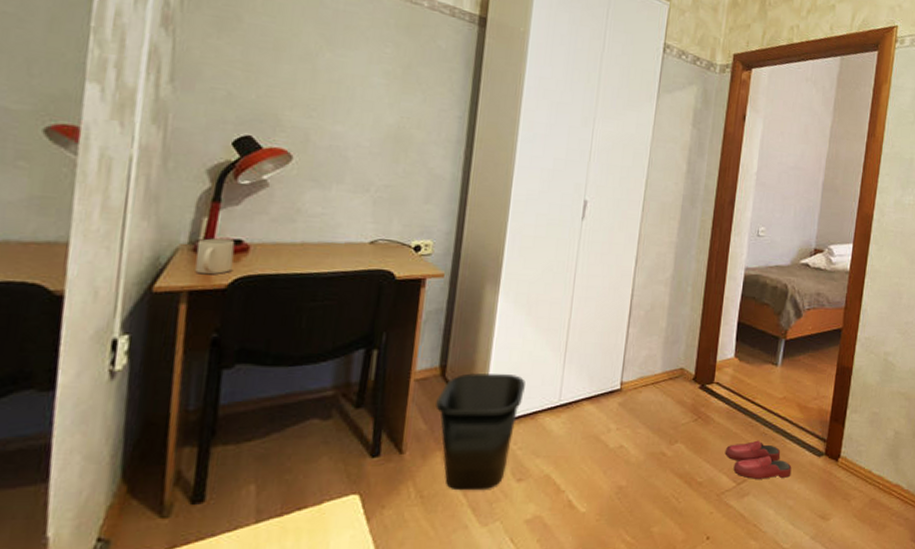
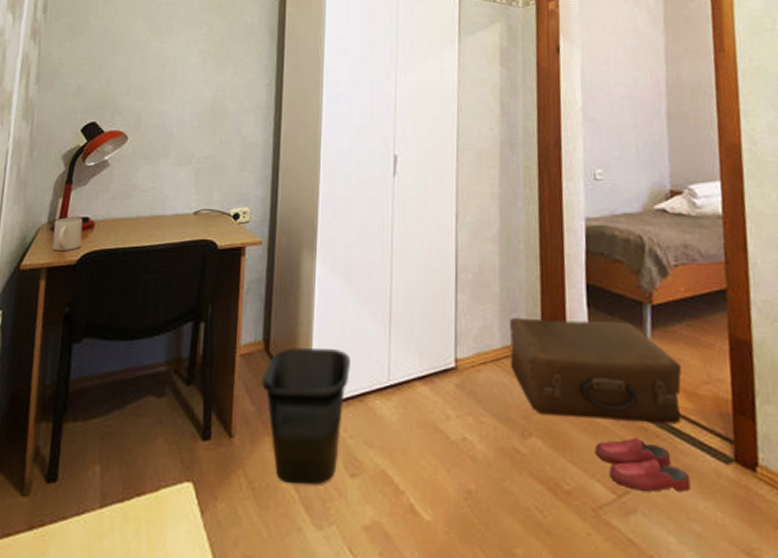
suitcase: none [667,348,800,430] -> present [510,317,682,425]

